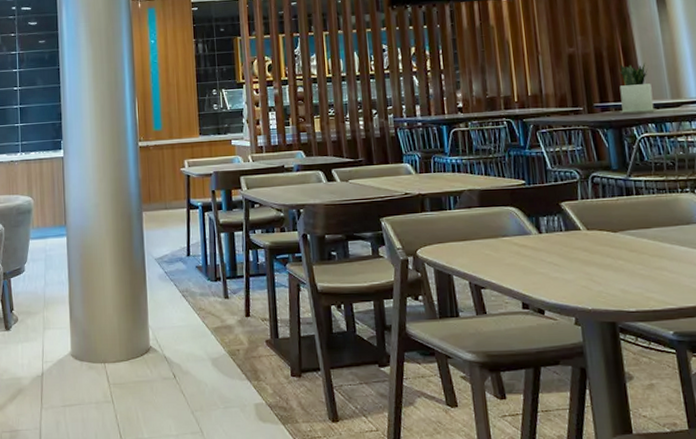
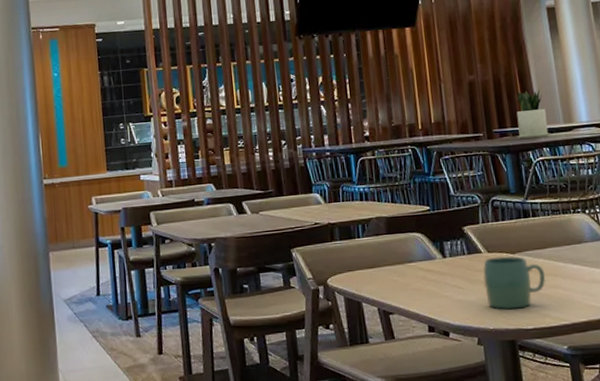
mug: none [581,234,651,290] -> present [482,256,546,309]

